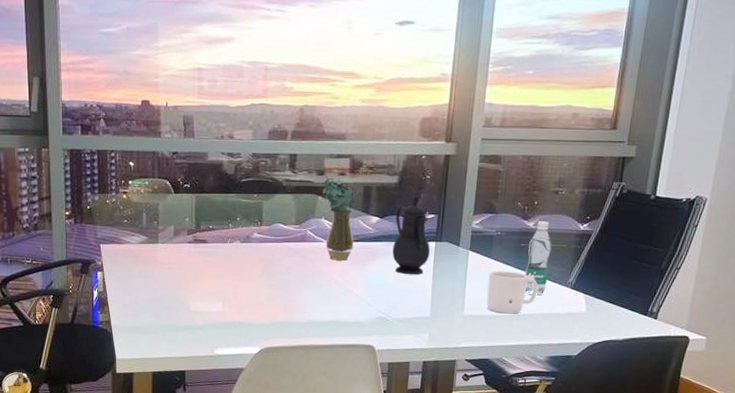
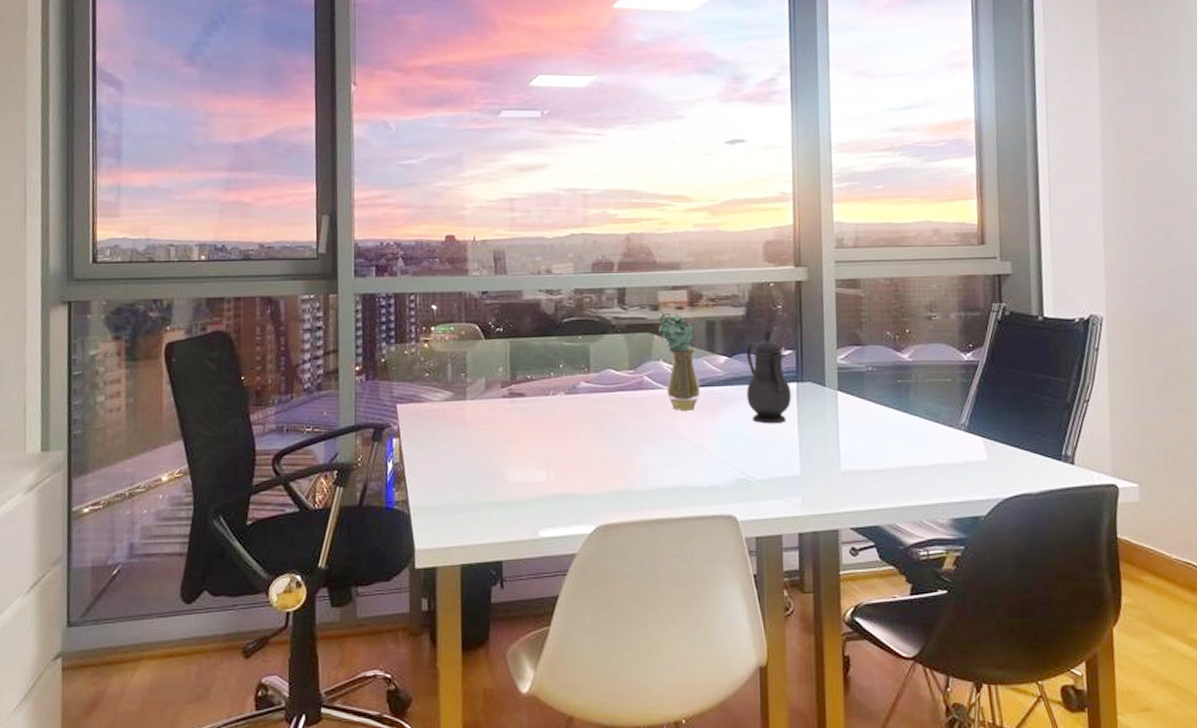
mug: present [486,271,538,314] -> none [864,414,926,467]
bottle: present [524,221,552,296] -> none [907,352,935,442]

